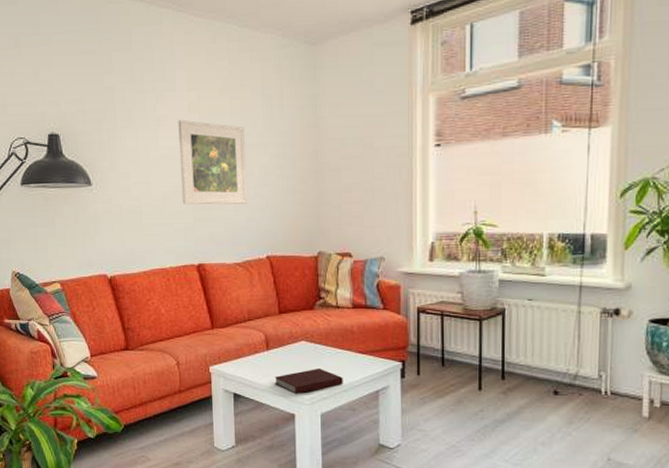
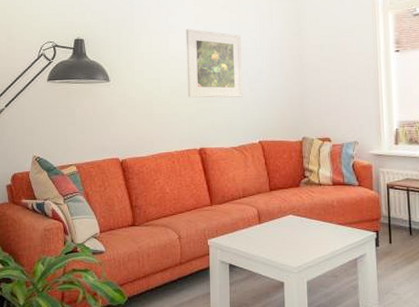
notebook: present [274,369,343,394] -> none [265,240,326,263]

